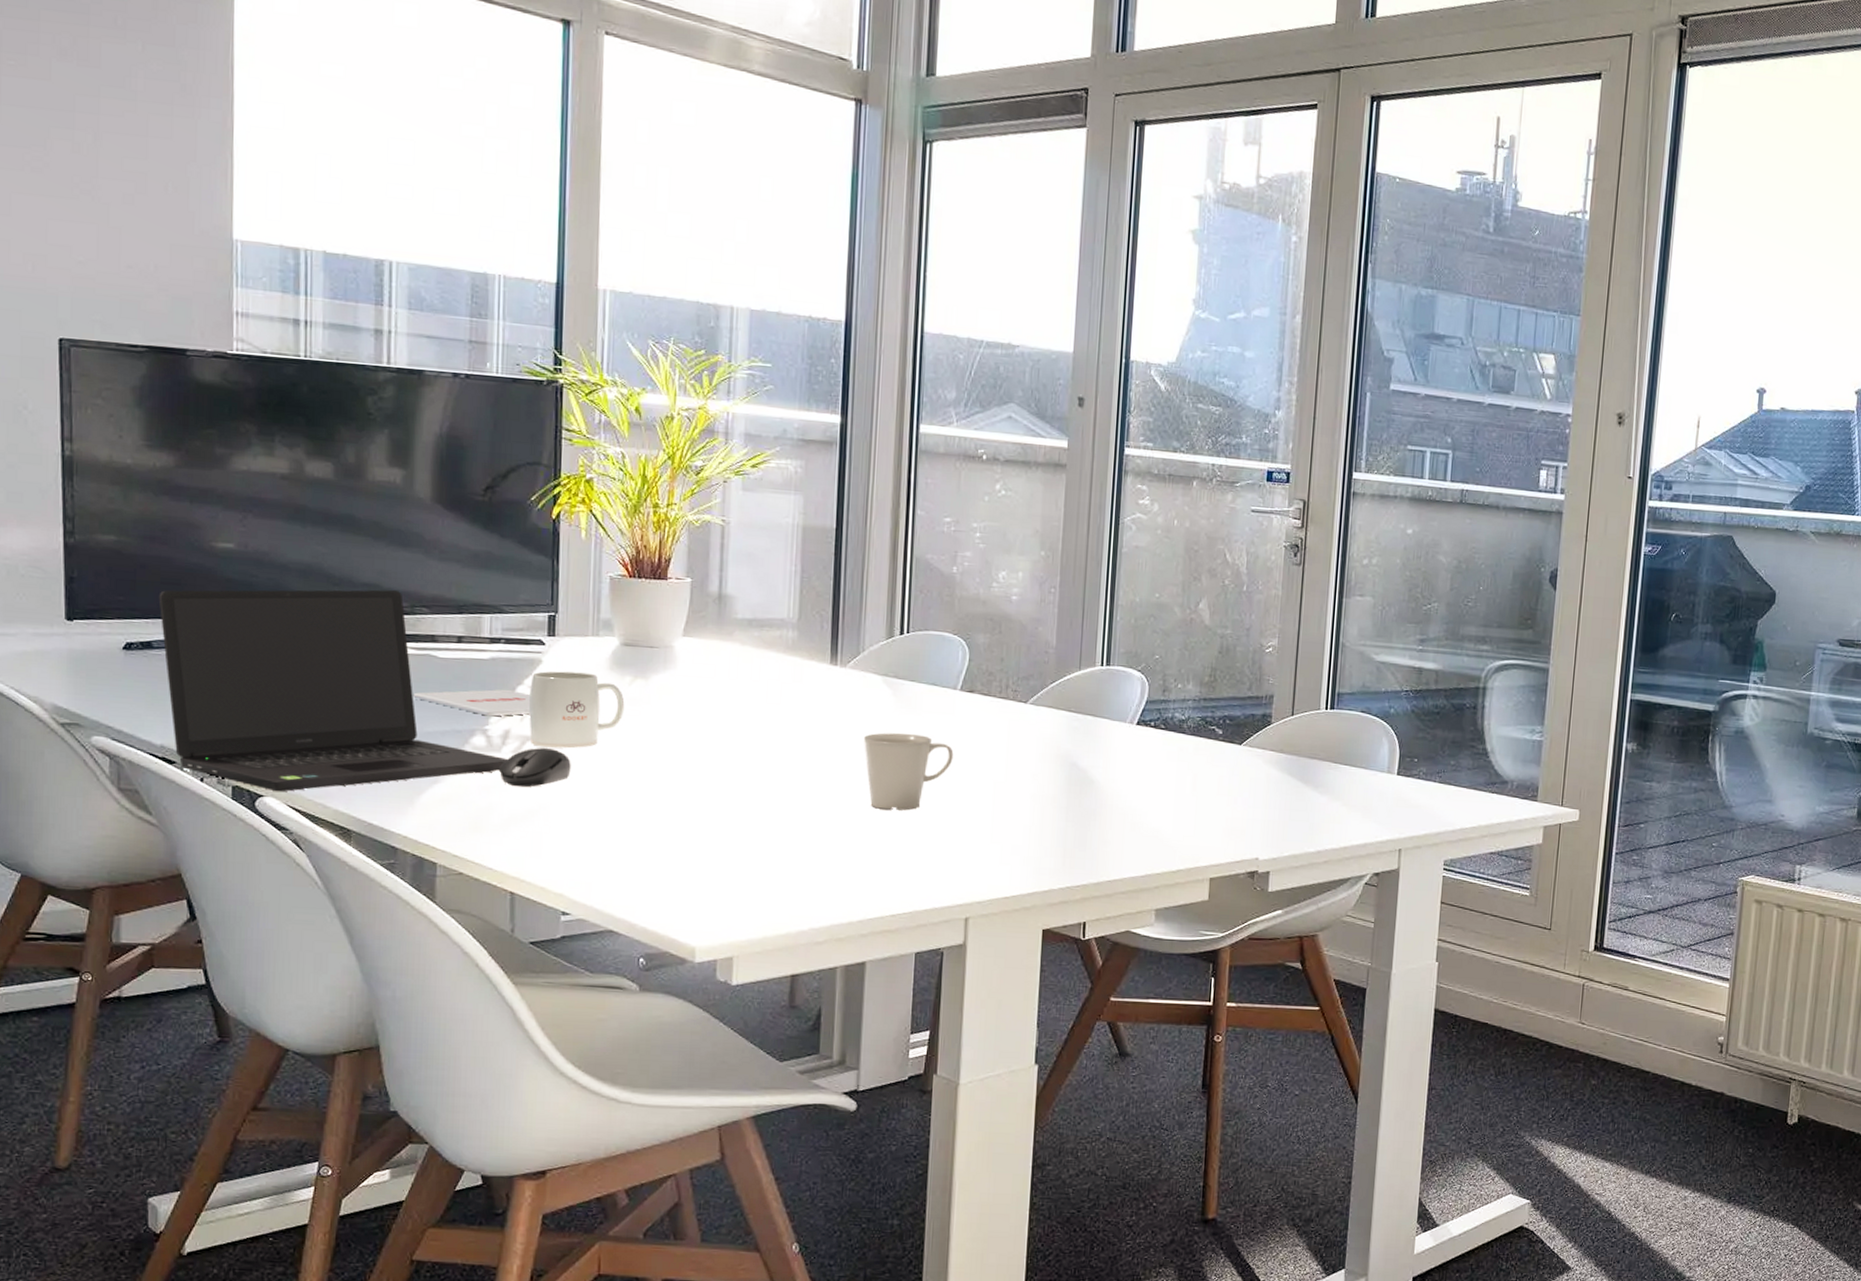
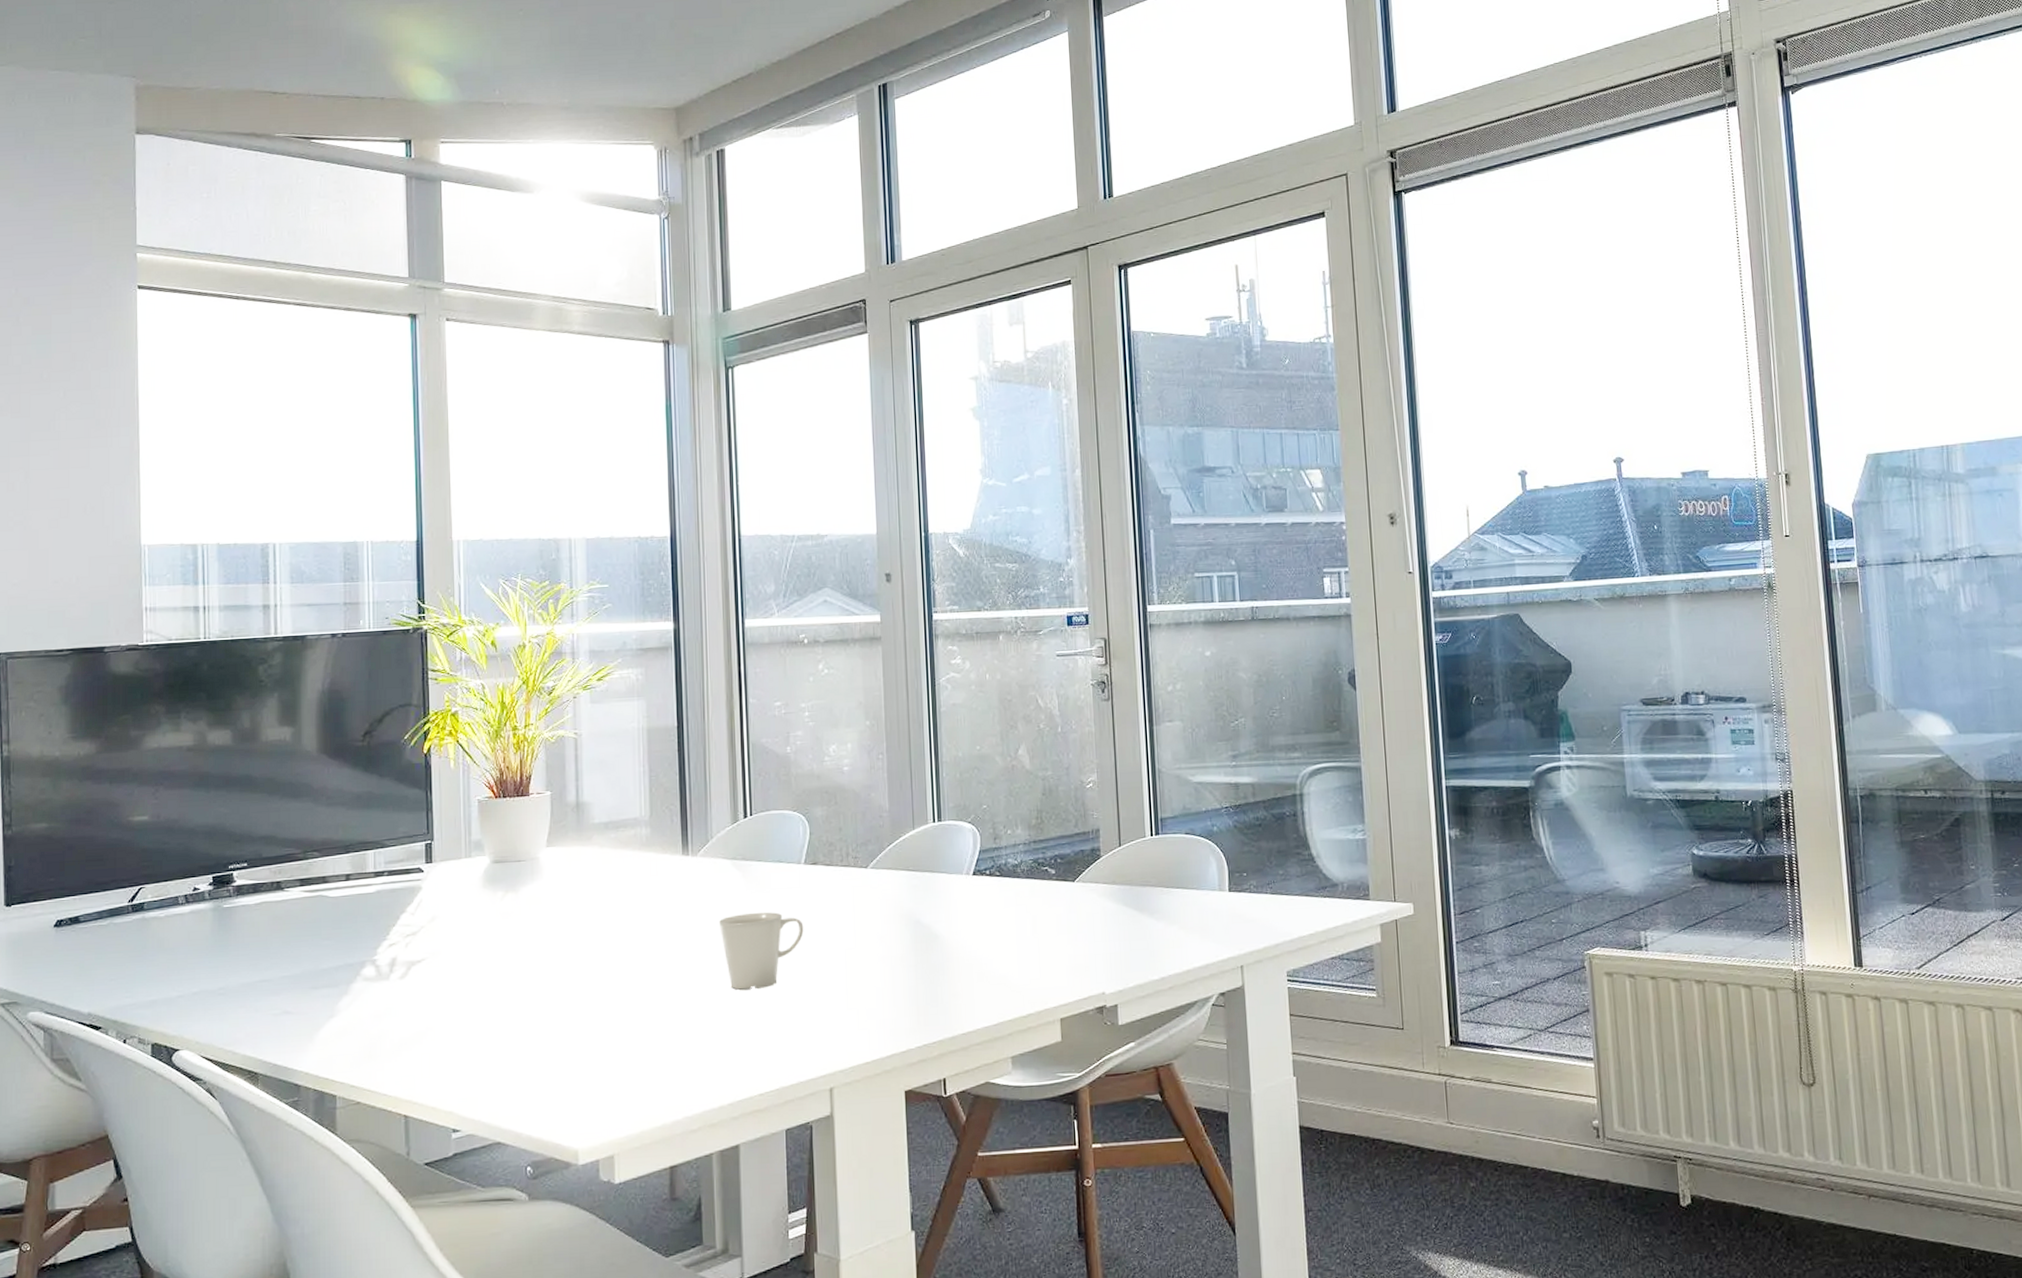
laptop: present [158,589,507,792] -> none [84,838,395,1045]
magazine: present [413,689,531,717] -> none [309,918,414,947]
computer mouse: present [498,747,571,787] -> none [388,969,453,1012]
mug: present [529,671,625,749] -> none [412,893,498,970]

